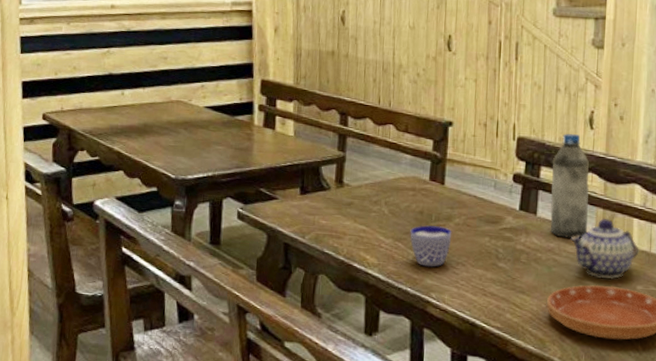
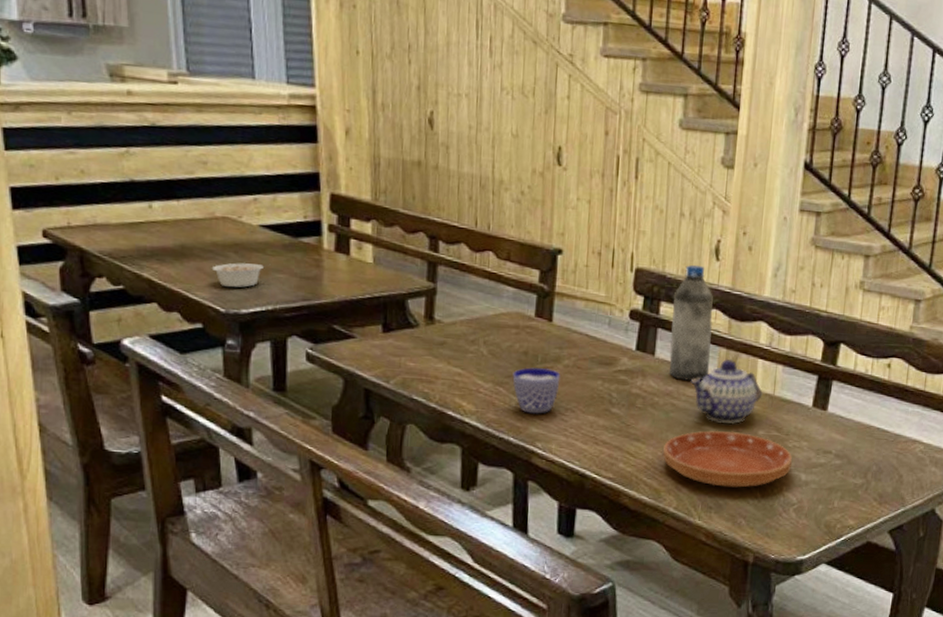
legume: none [166,137,212,158] -> present [211,262,271,288]

